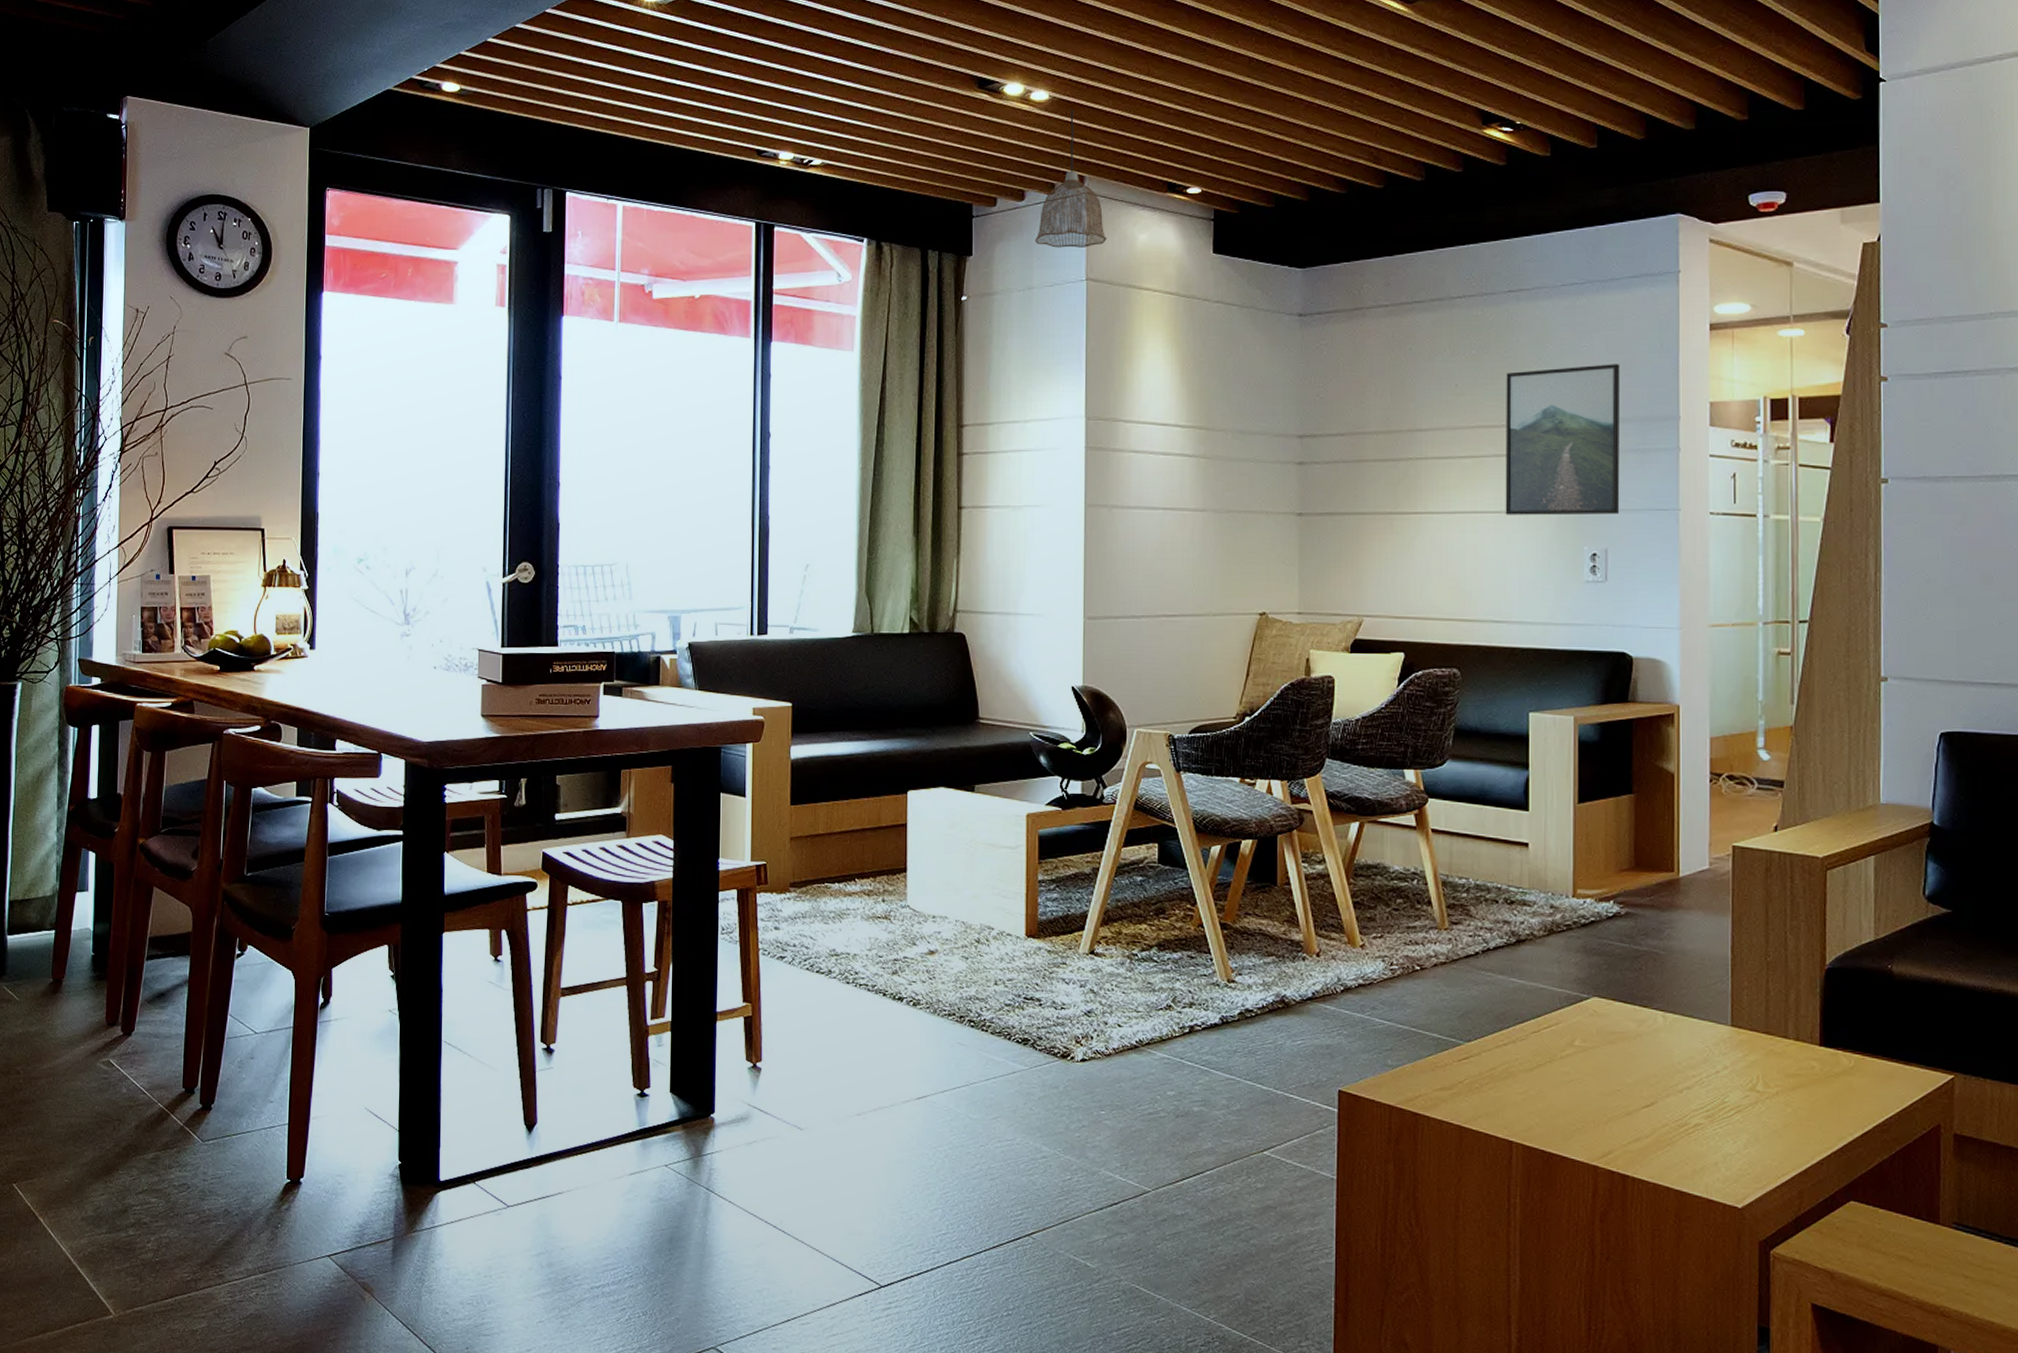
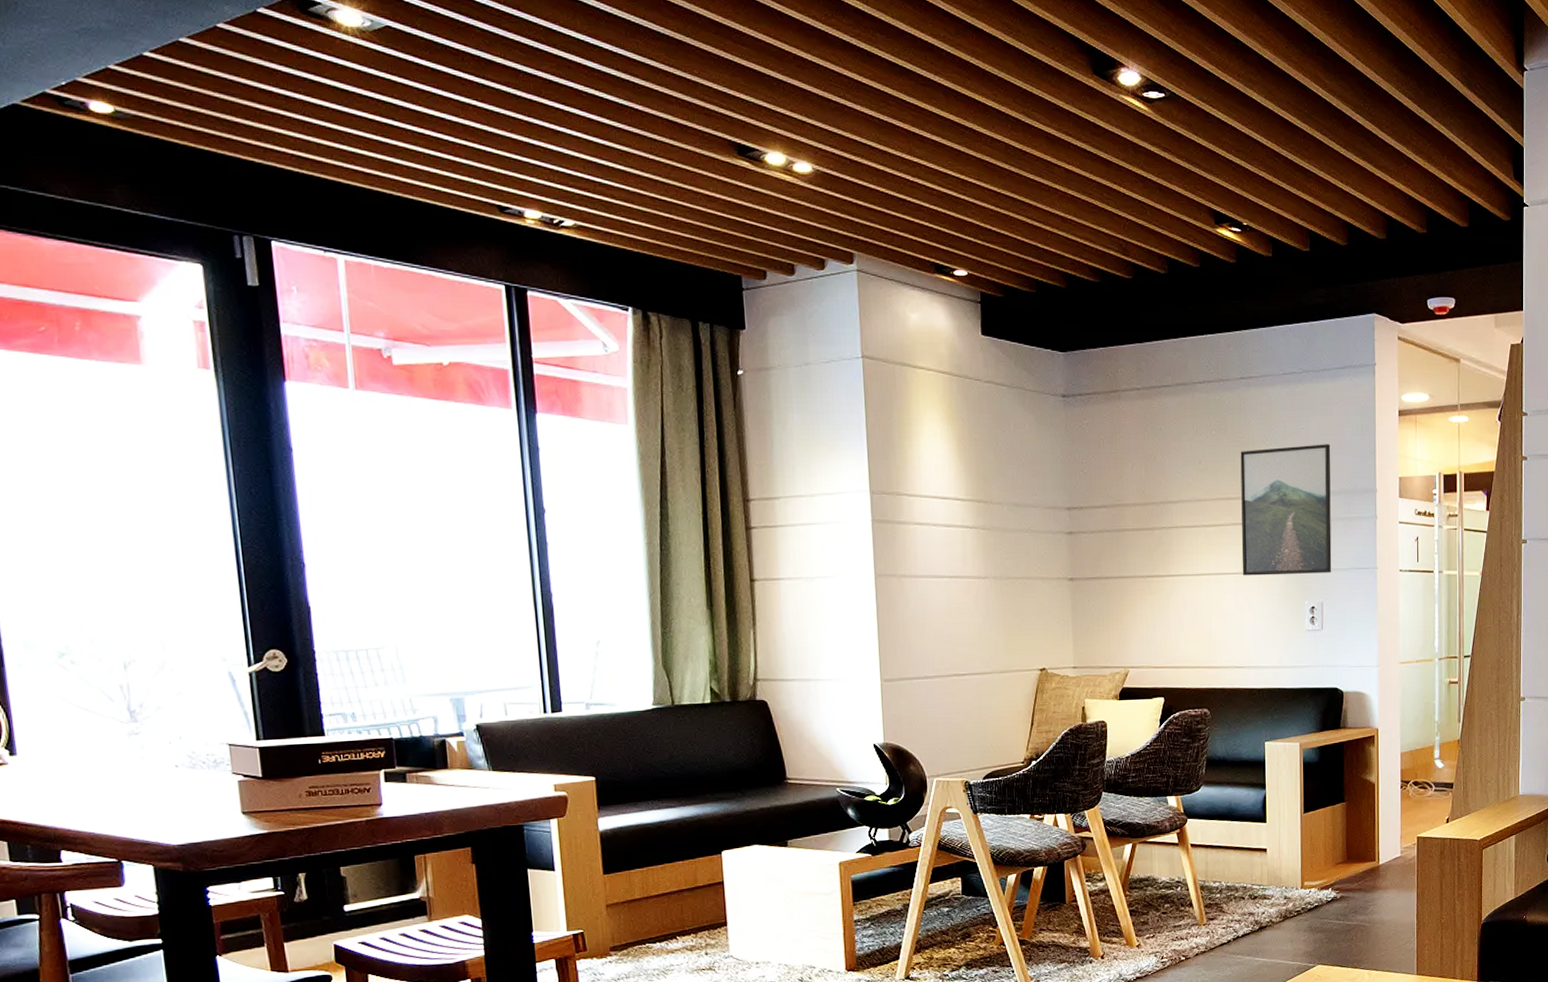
pendant lamp: present [1035,109,1107,248] -> none [808,184,880,325]

